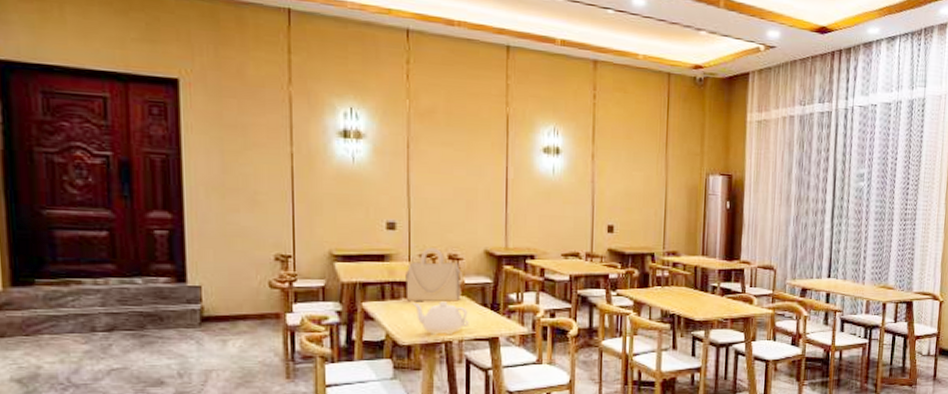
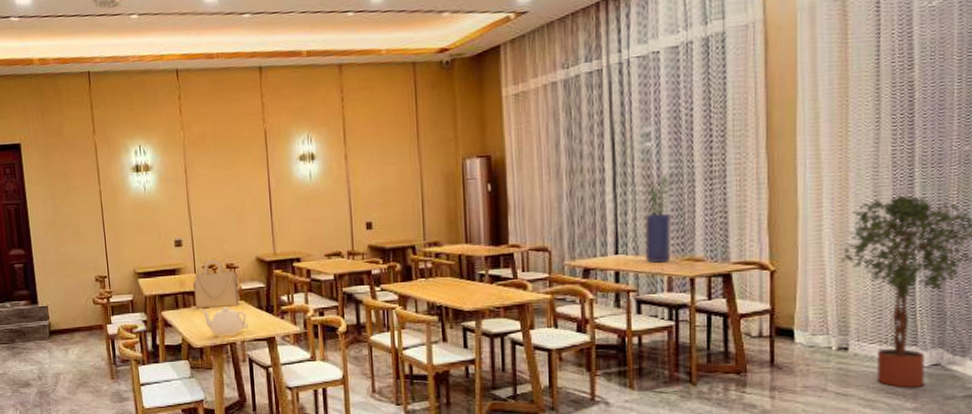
vase: none [850,209,879,289] -> present [645,171,674,264]

